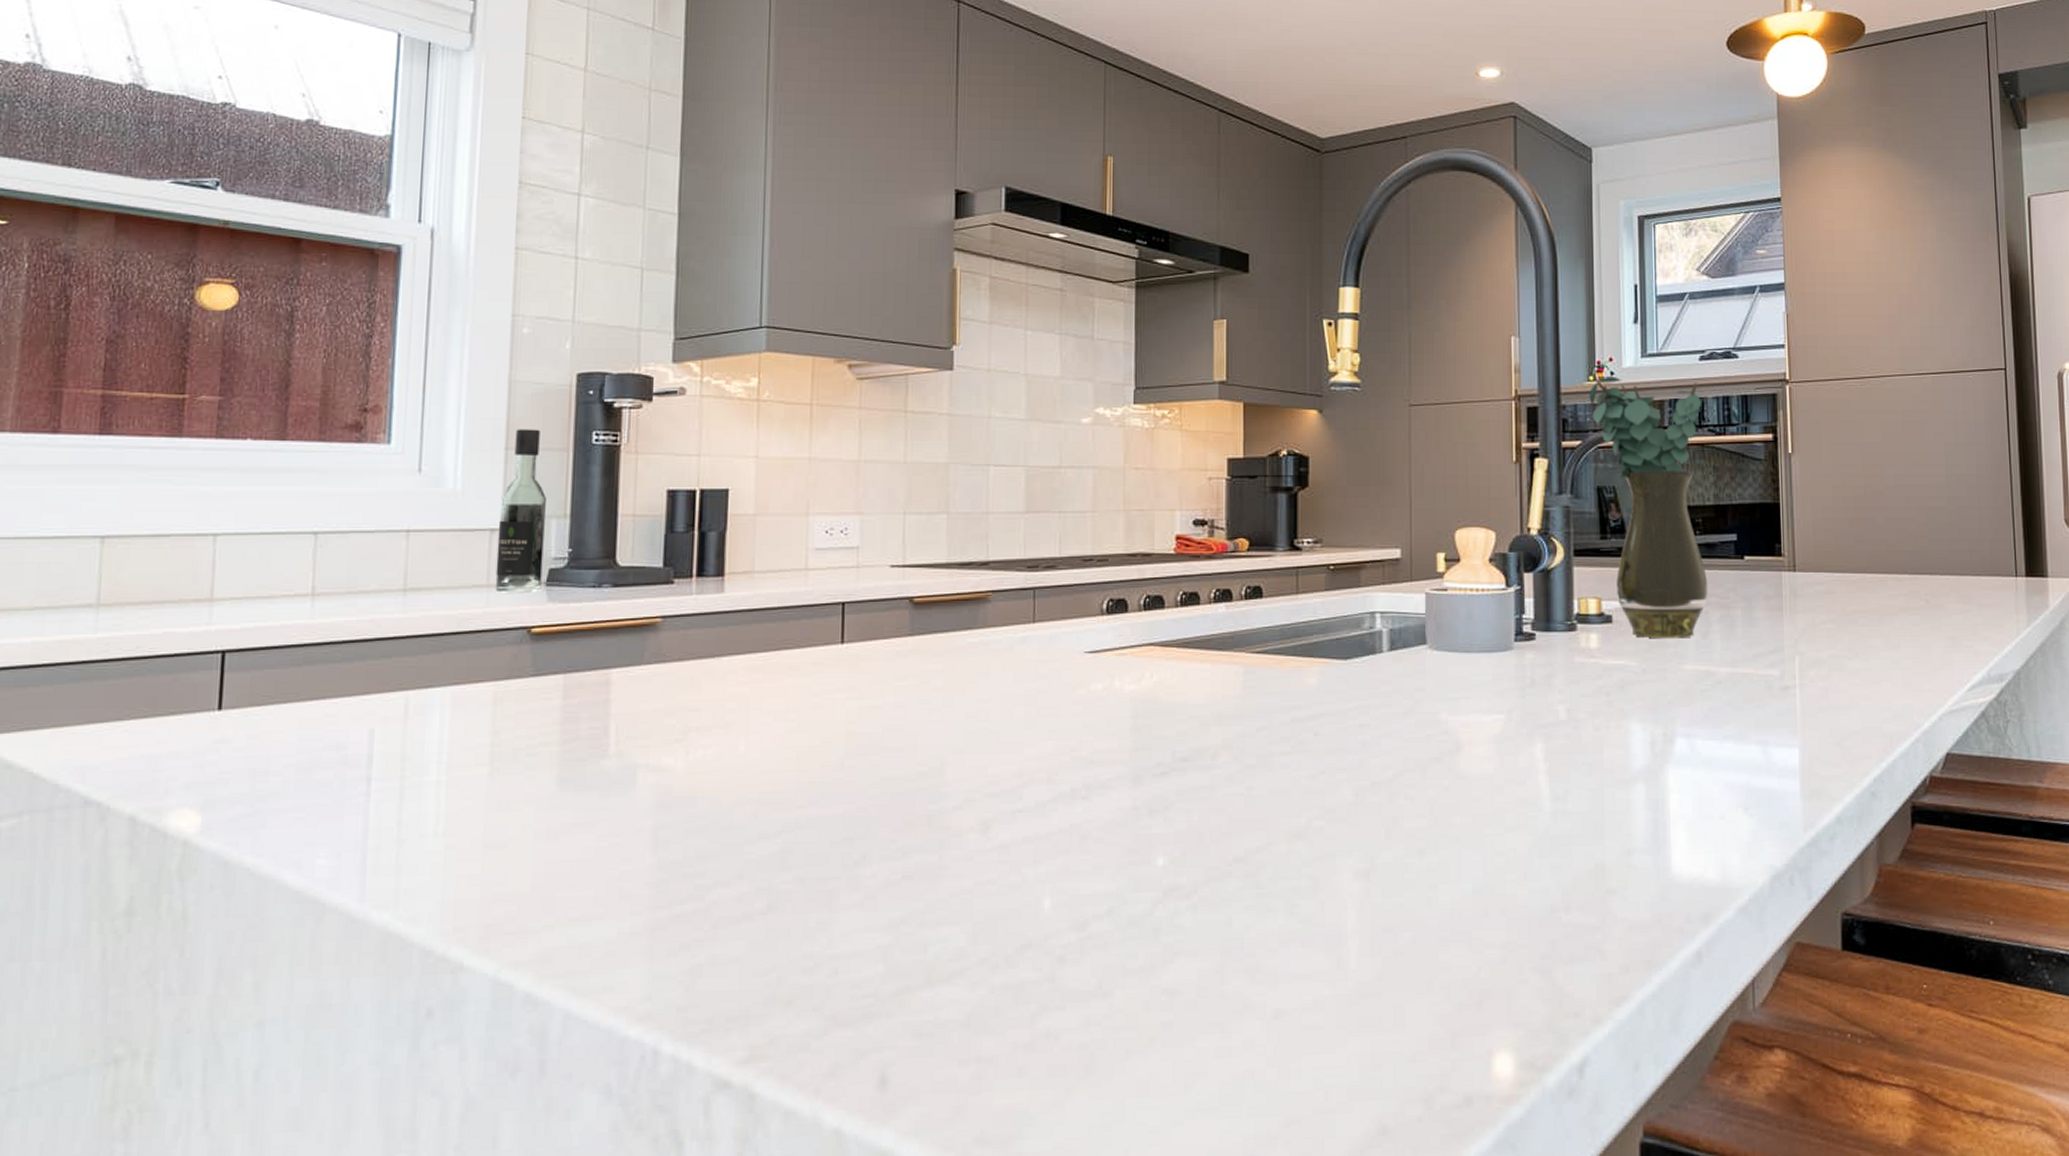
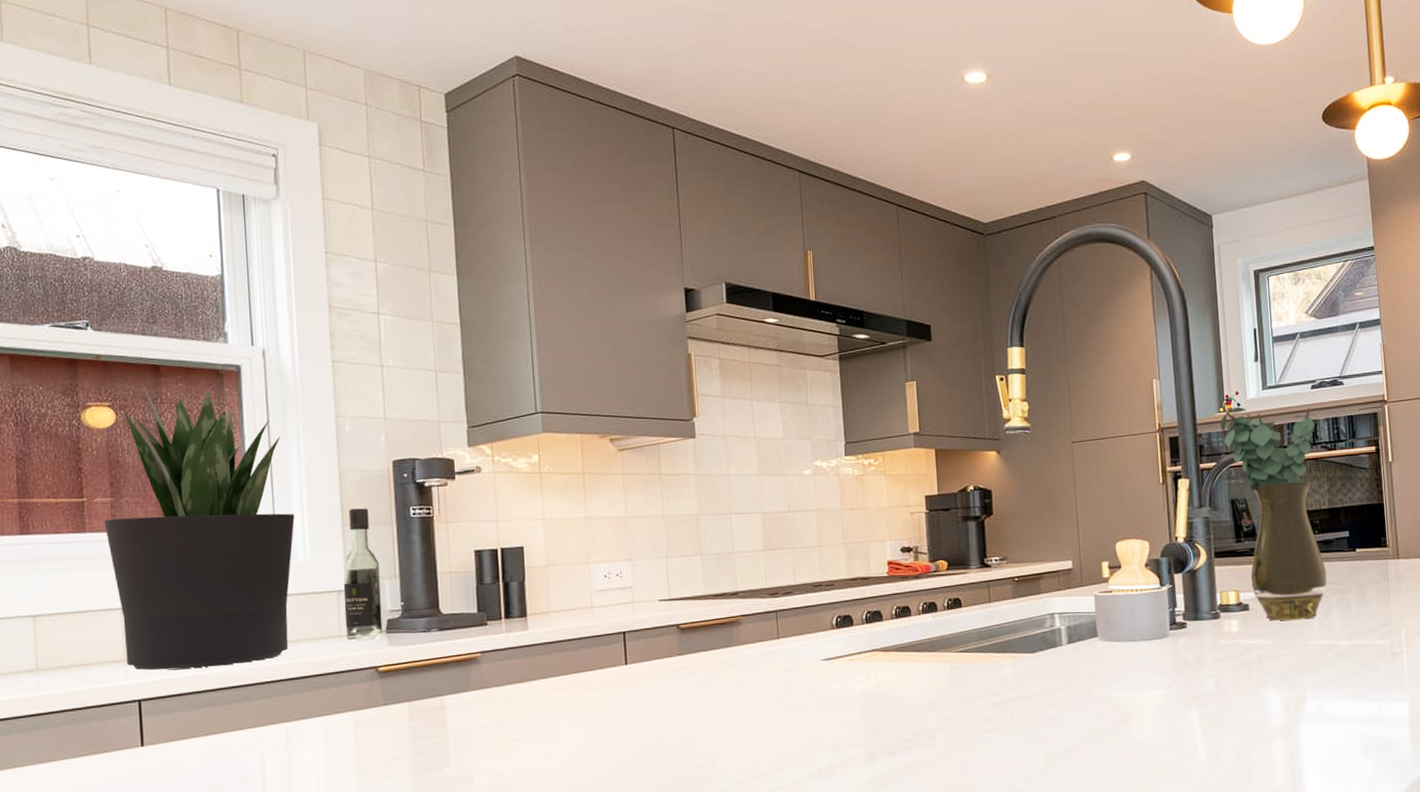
planter: none [207,259,448,615] -> present [104,383,295,671]

